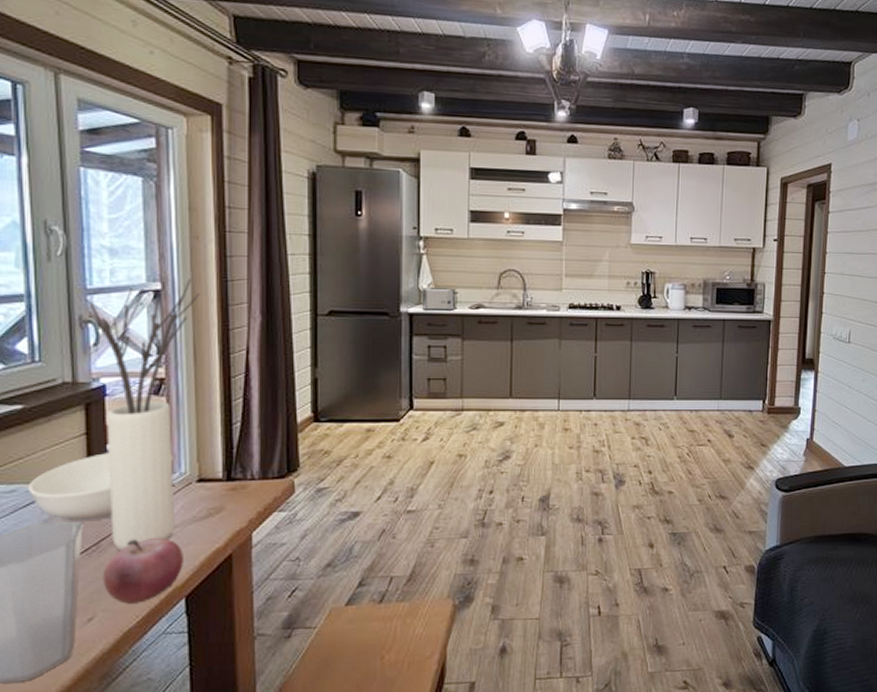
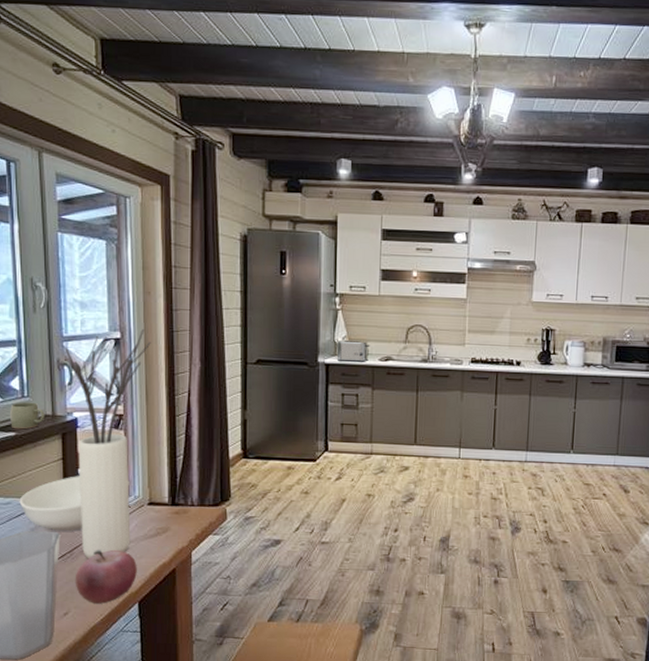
mug: none [16,367,62,401] -> present [10,402,44,430]

